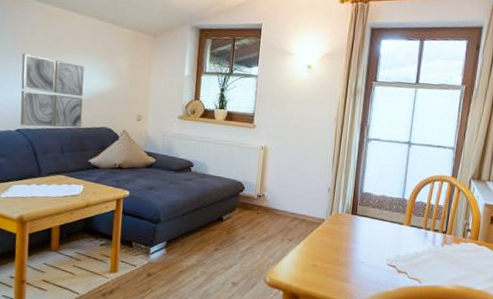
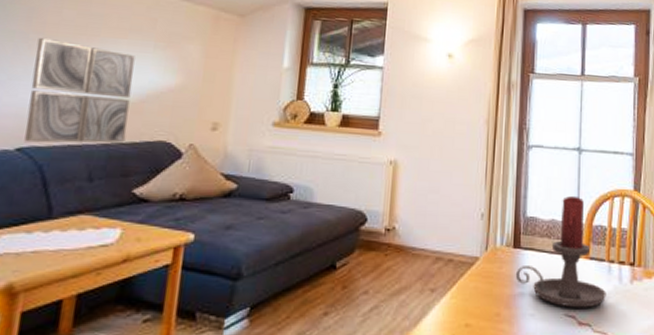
candle holder: none [351,178,422,261] -> present [515,195,606,308]

